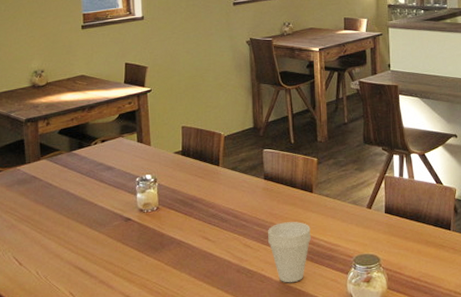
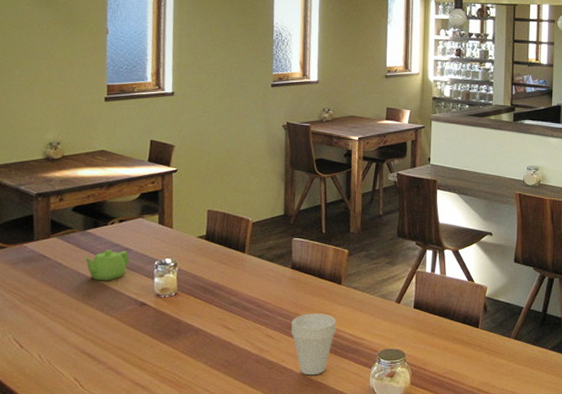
teapot: none [72,169,113,199] -> present [84,250,130,281]

